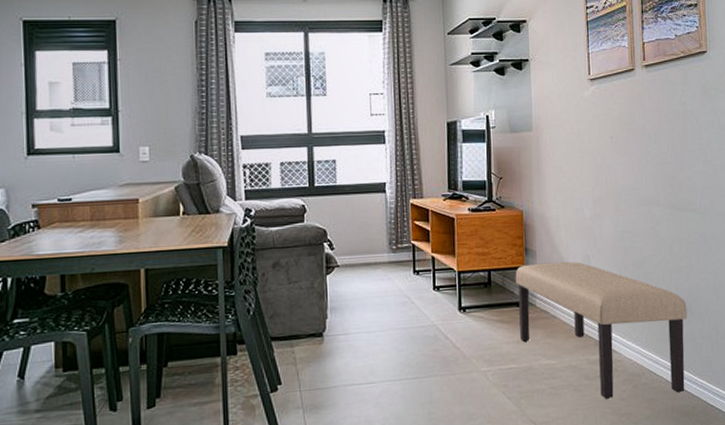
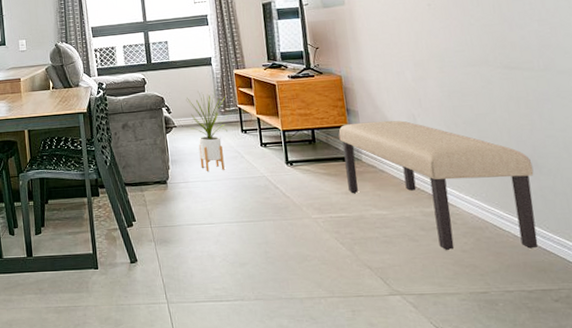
house plant: none [352,222,401,320] -> present [186,90,229,171]

